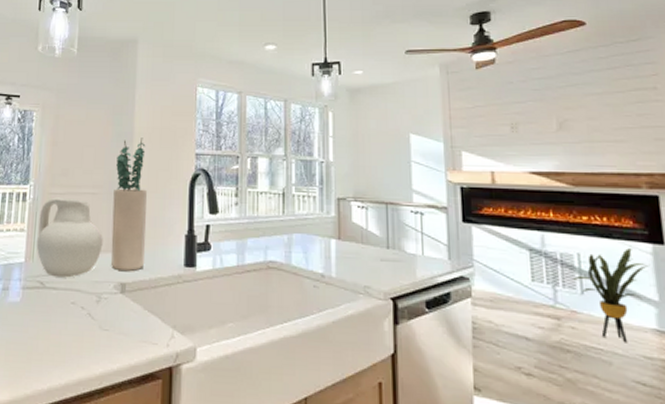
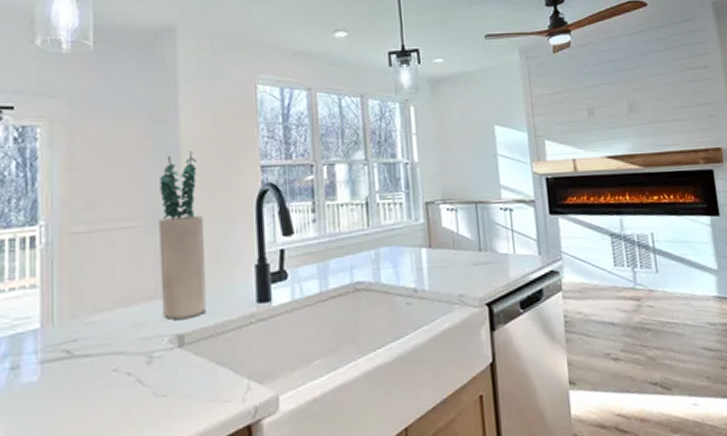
ceramic pitcher: present [36,197,103,278] -> none [55,237,150,341]
house plant: present [572,248,649,343] -> none [648,223,709,314]

